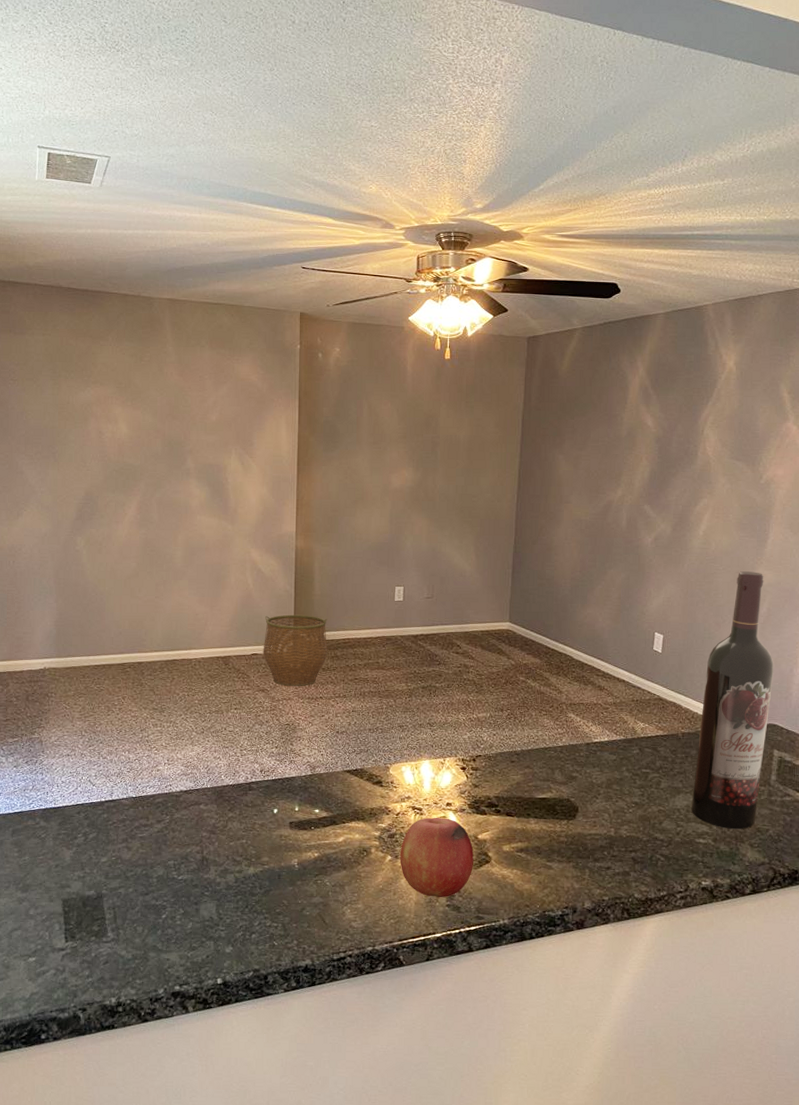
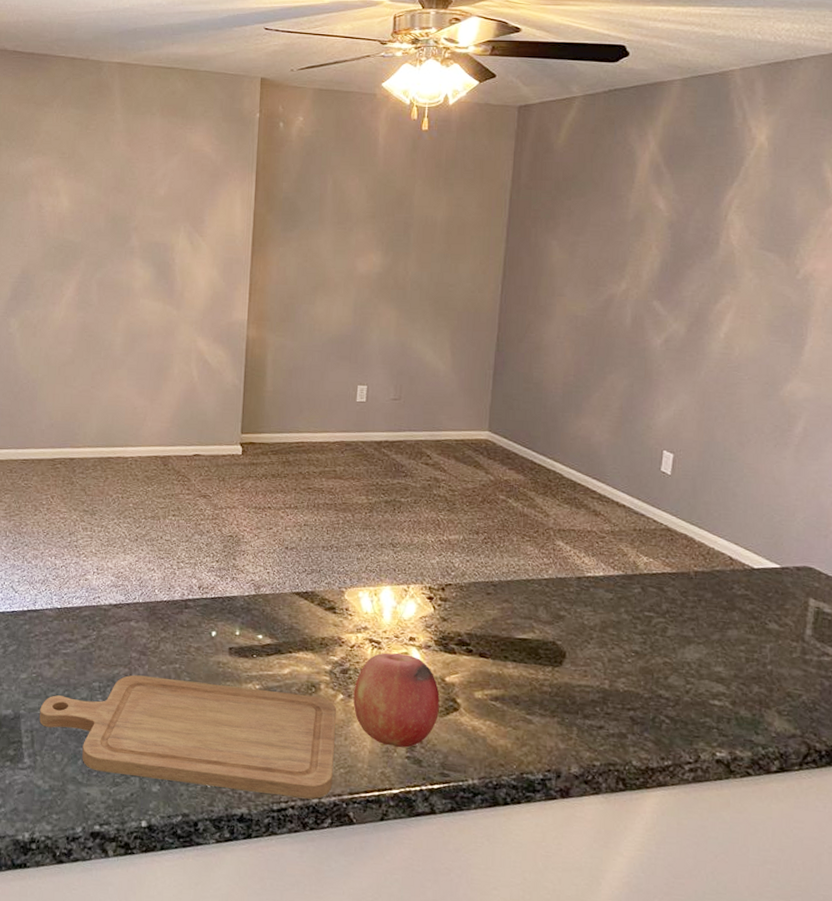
chopping board: none [120,852,386,948] -> present [39,675,337,799]
basket: present [263,614,328,686] -> none [206,412,279,494]
wine bottle: present [691,571,775,830] -> none [704,382,812,692]

